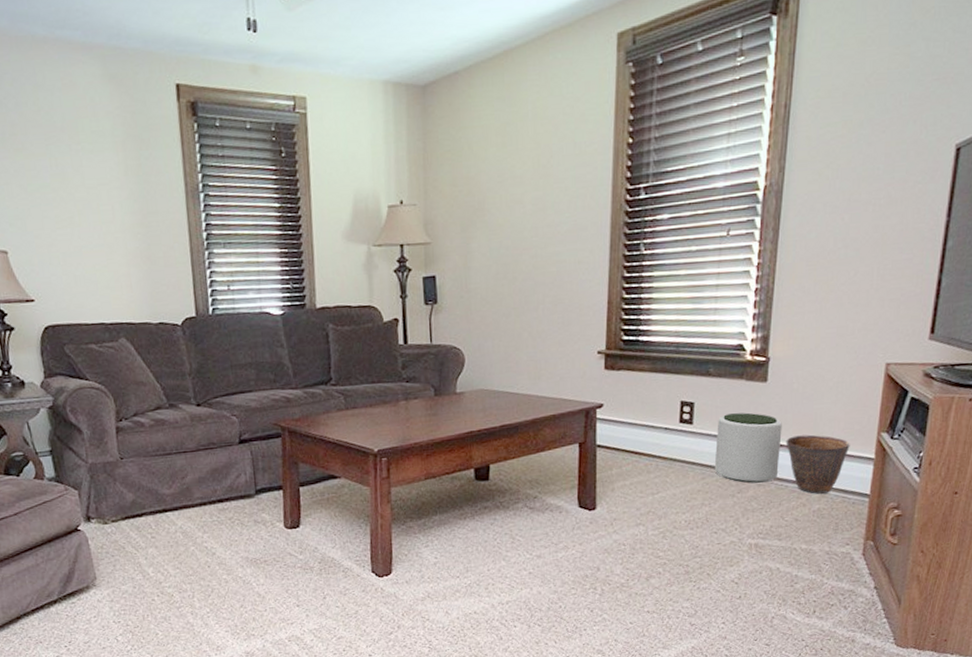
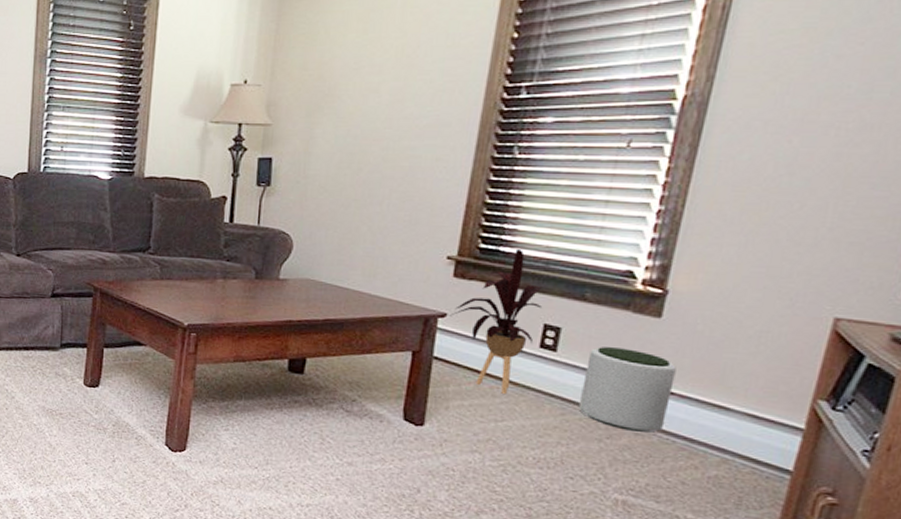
house plant: none [606,337,677,469] -> present [450,249,542,394]
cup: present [786,434,850,494] -> none [678,385,771,459]

